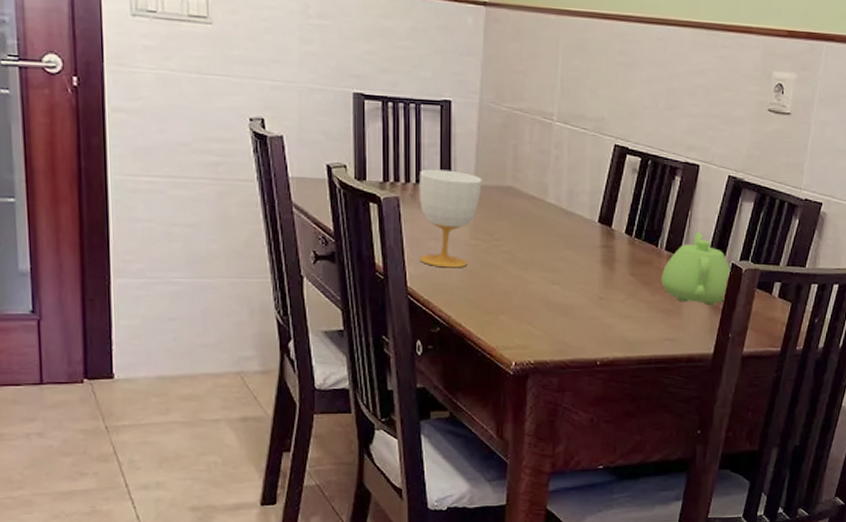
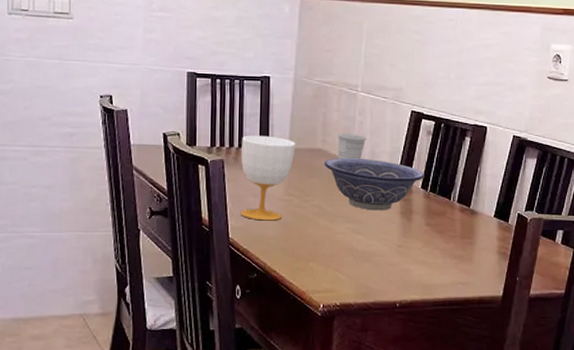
decorative bowl: none [514,197,629,259] -> present [323,157,424,211]
cup: none [530,168,564,199] -> present [337,133,367,159]
teapot: present [660,231,731,306] -> none [453,185,517,252]

